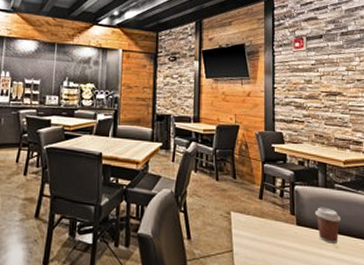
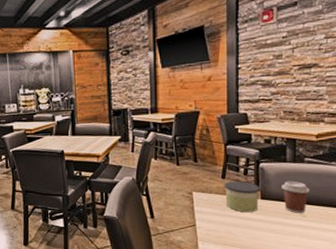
candle: none [261,202,295,240] -> present [224,181,259,213]

